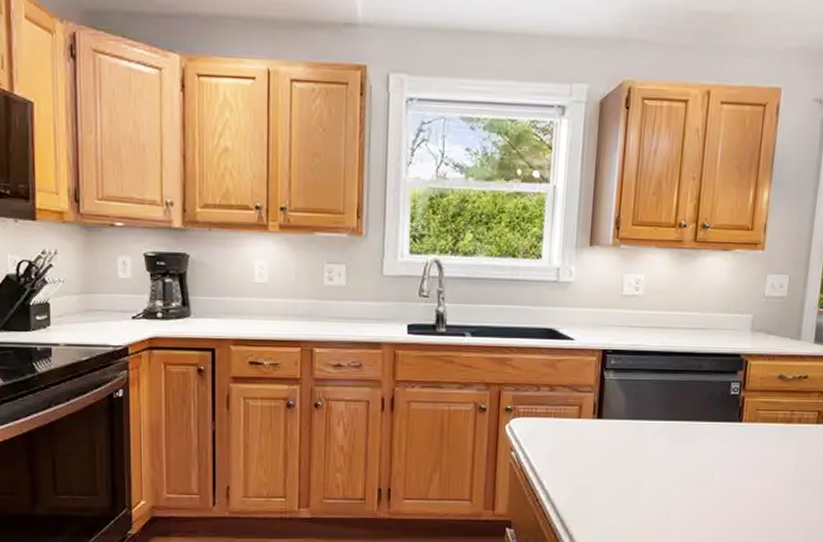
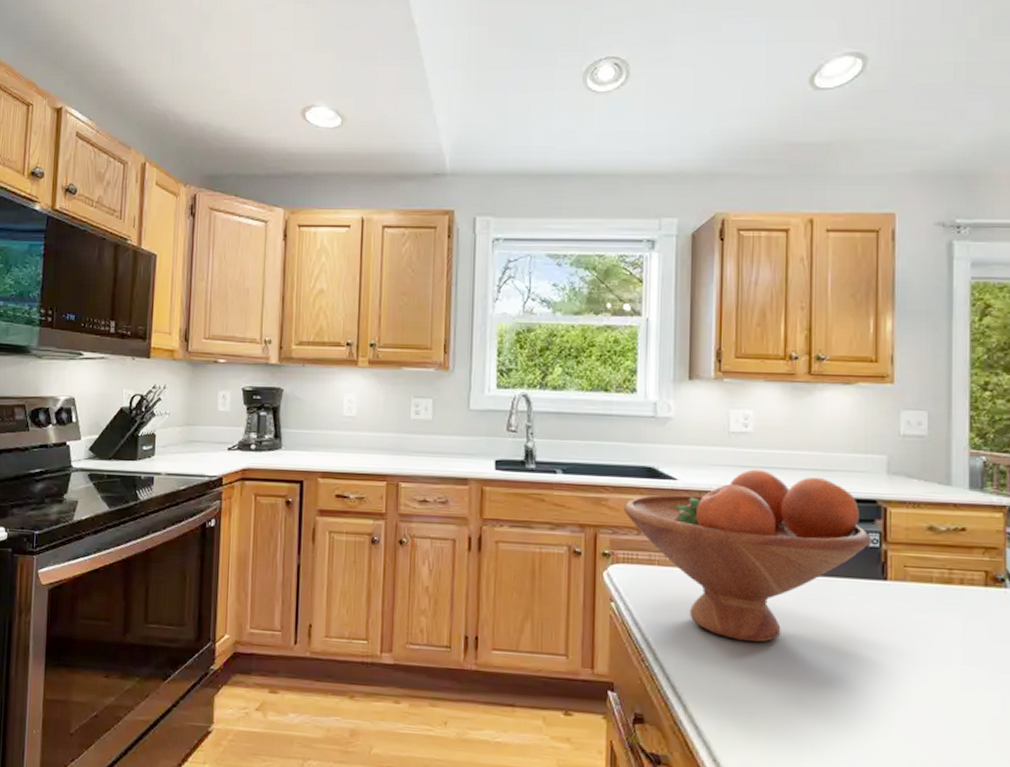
fruit bowl: none [526,329,733,480] -> present [624,469,872,643]

